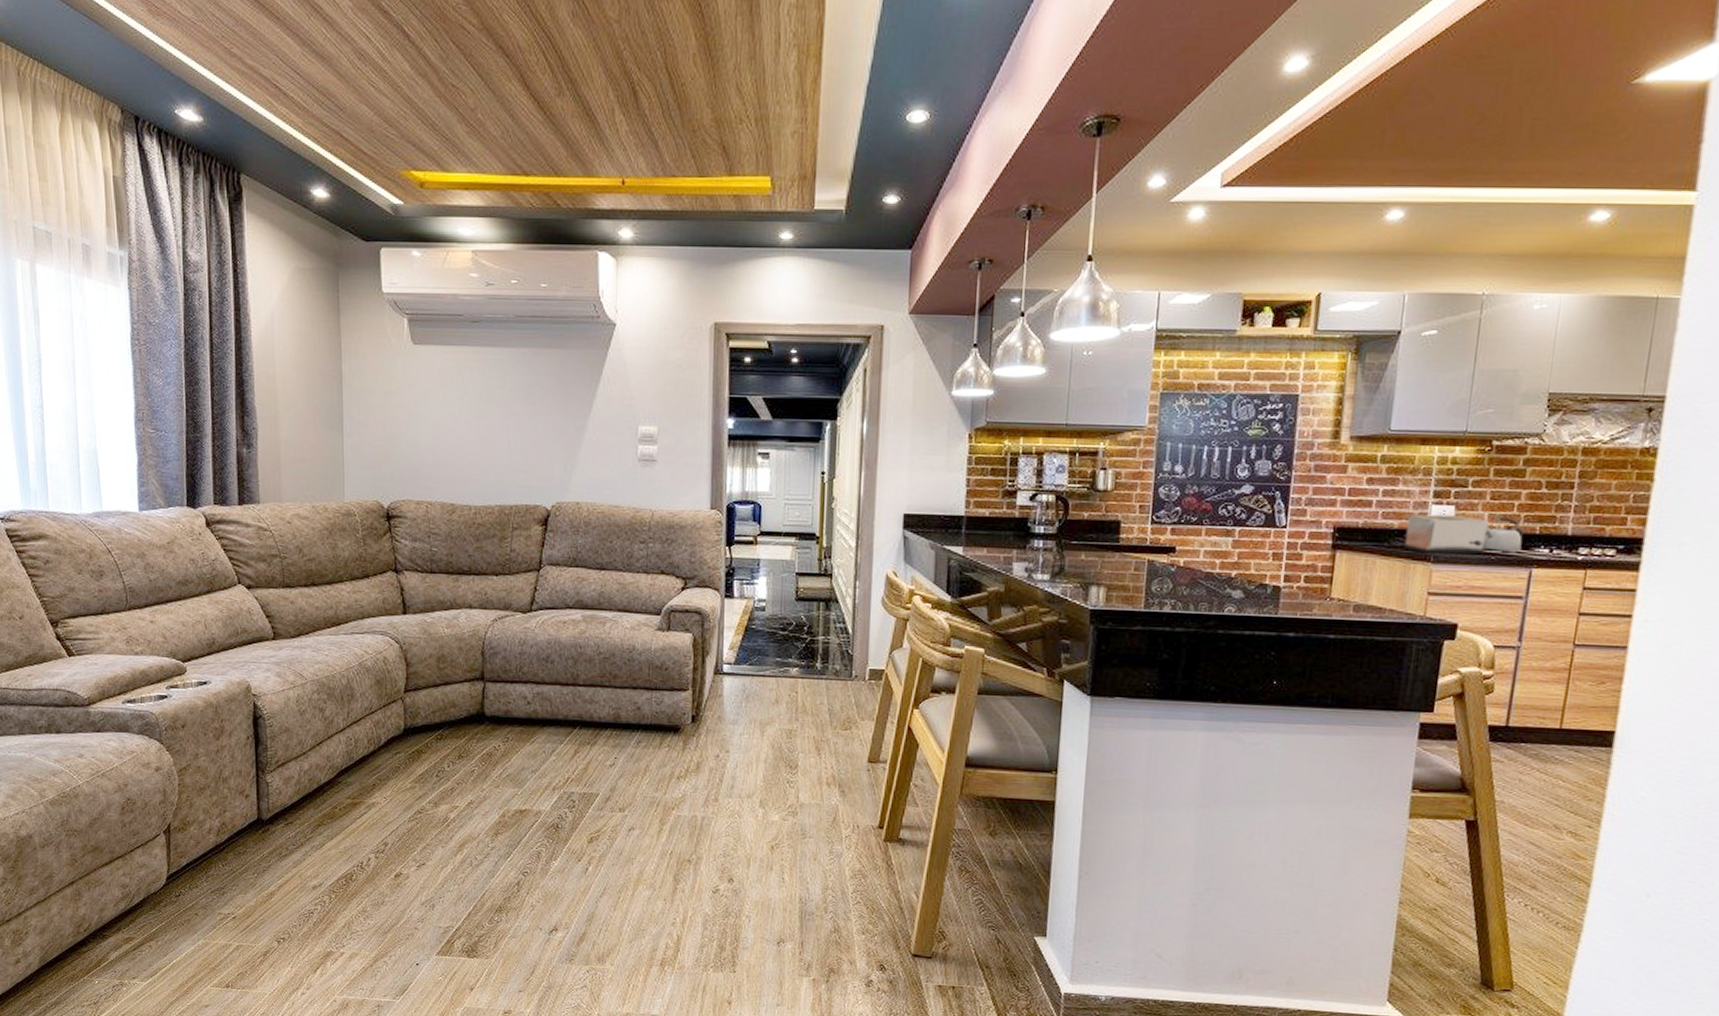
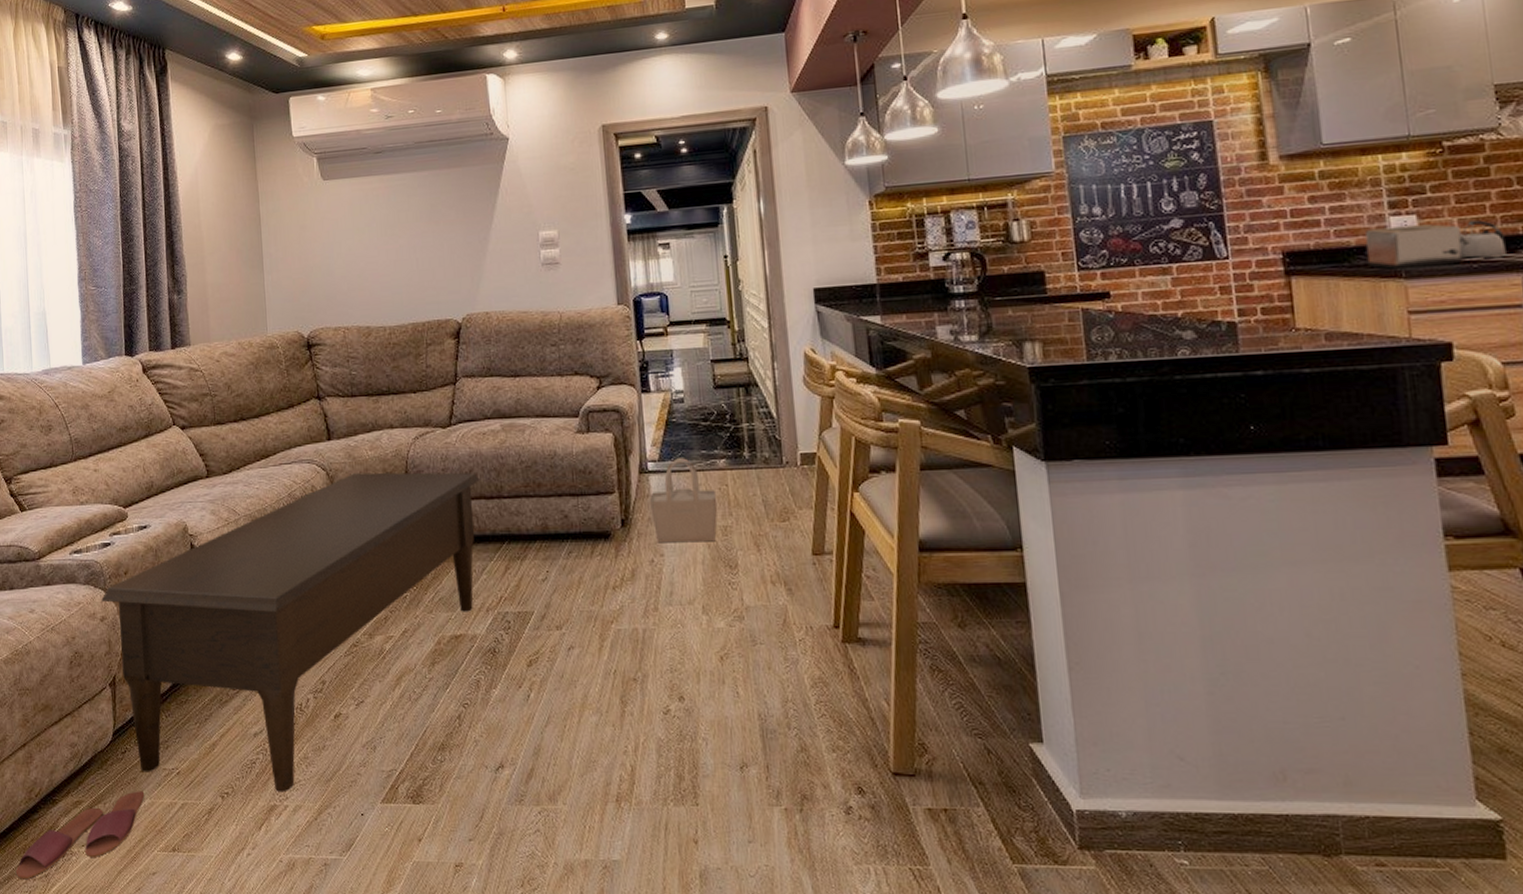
slippers: none [64,931,199,1006] -> present [16,791,145,880]
coffee table: none [156,649,556,940] -> present [101,472,480,791]
shopping bag: none [721,663,786,743] -> present [650,458,718,543]

